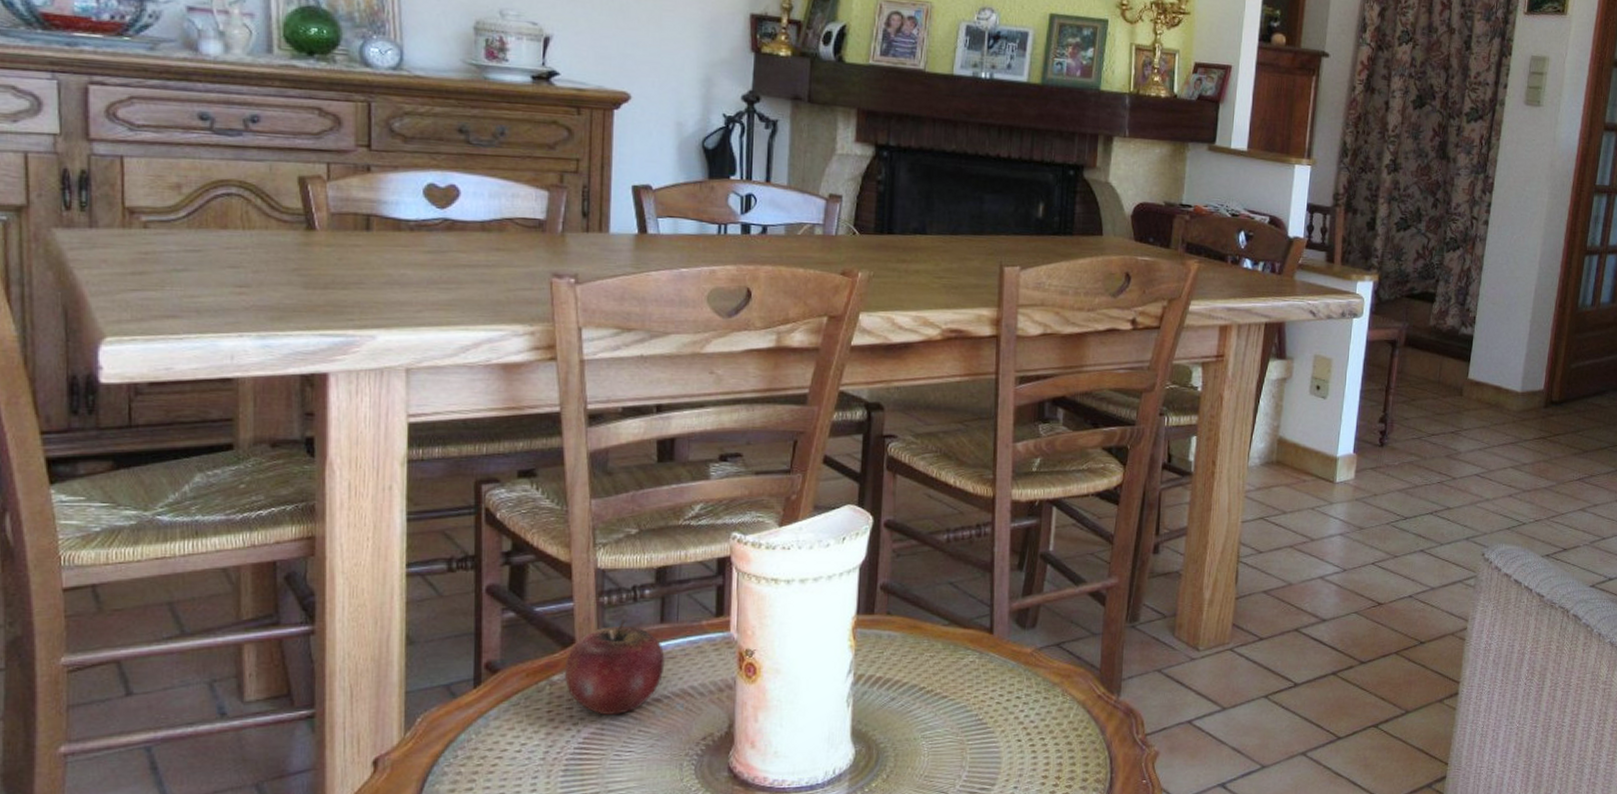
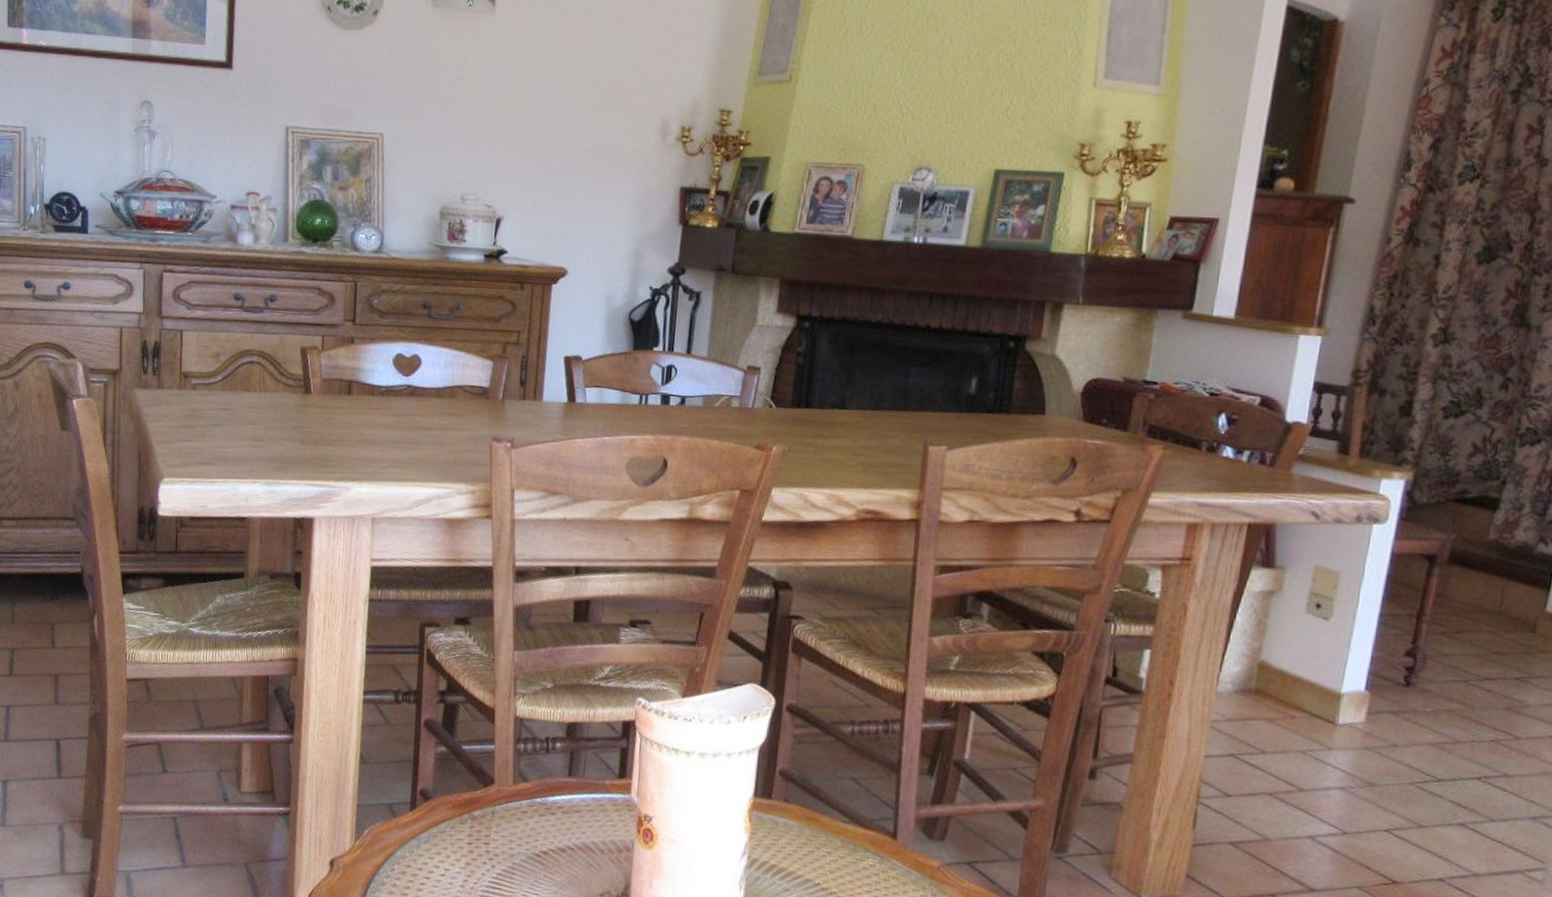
apple: present [564,620,665,716] -> none [483,768,571,857]

